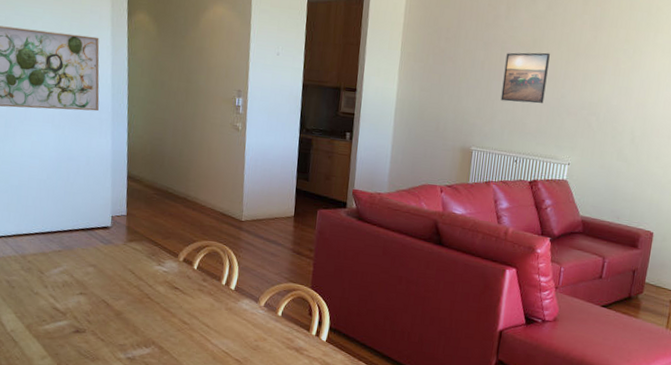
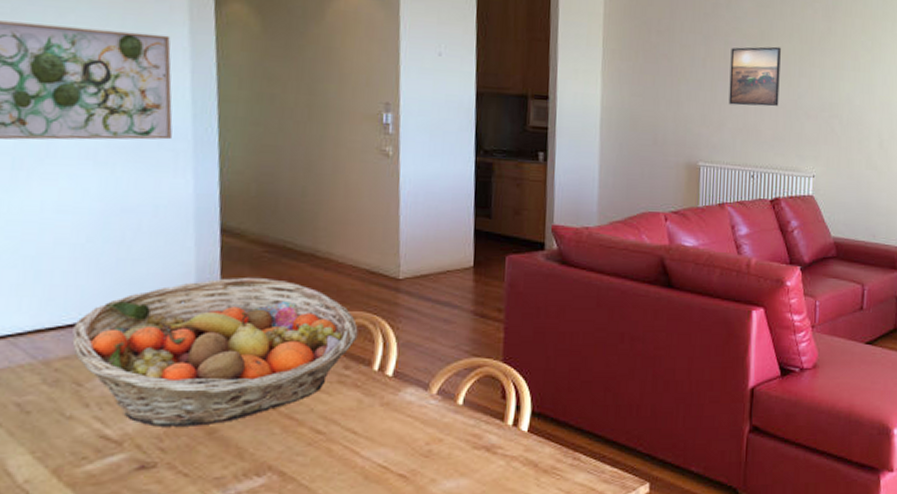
fruit basket: none [38,210,213,309] -> present [72,277,358,427]

